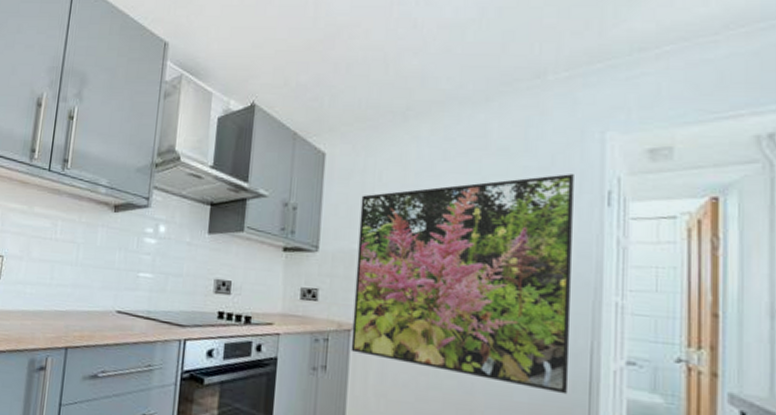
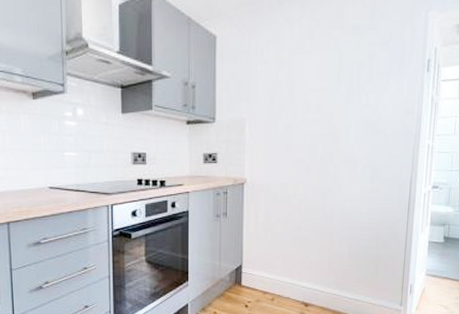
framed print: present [351,174,574,395] -> none [244,47,405,214]

